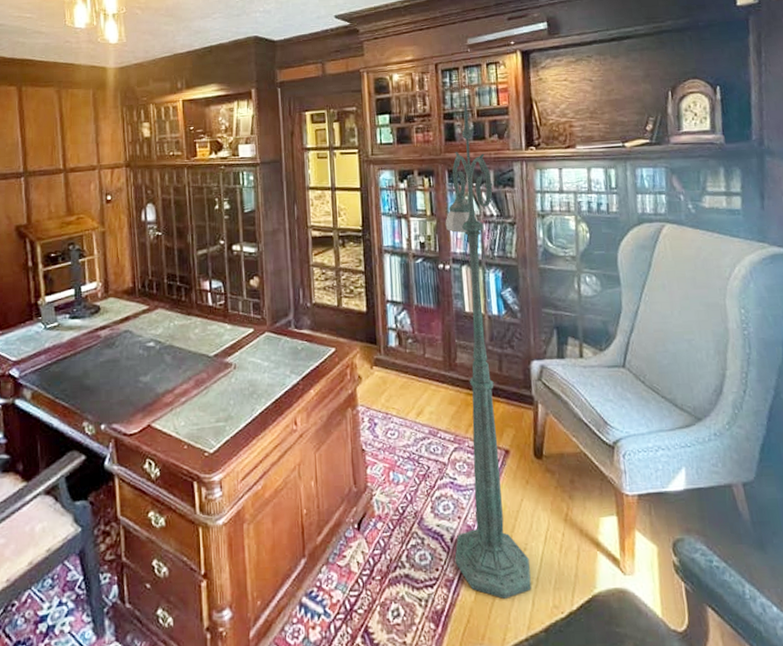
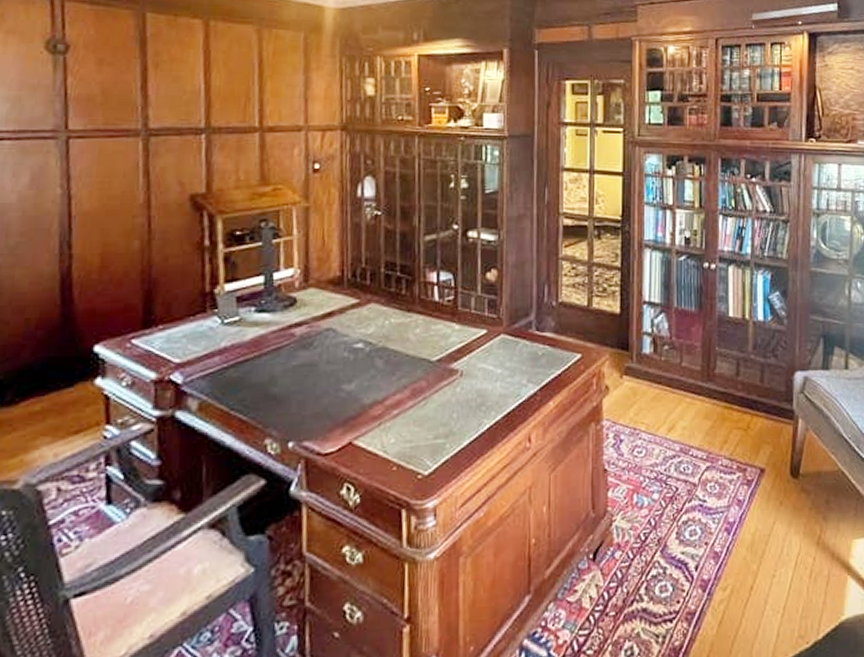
floor lamp: present [445,86,532,599] -> none [698,66,777,631]

